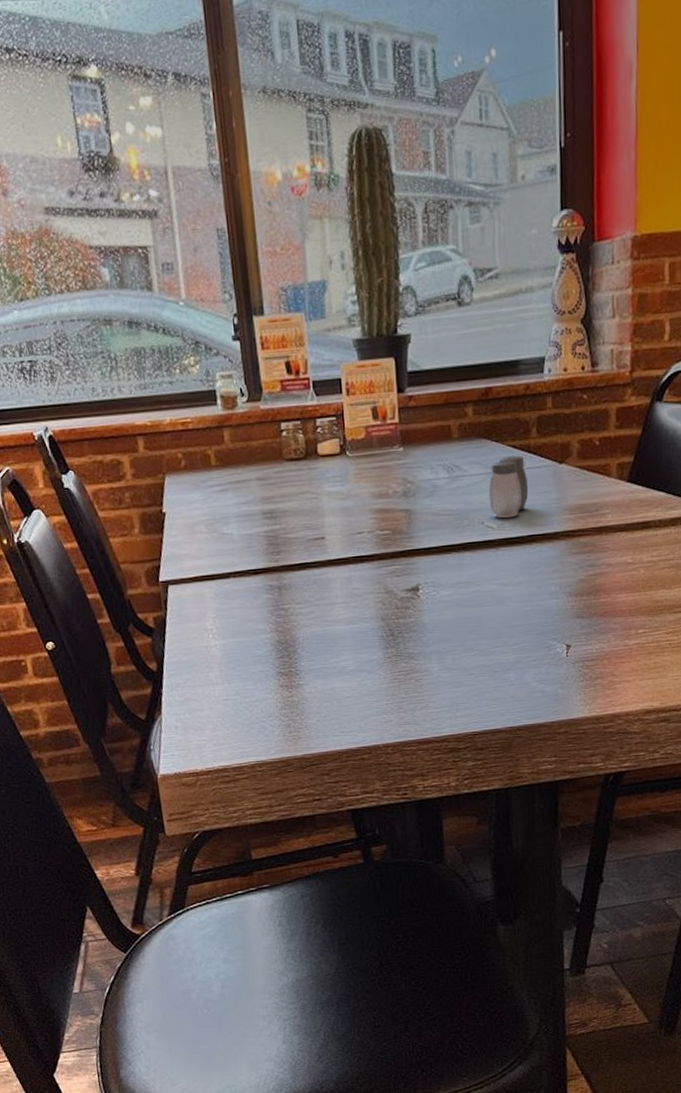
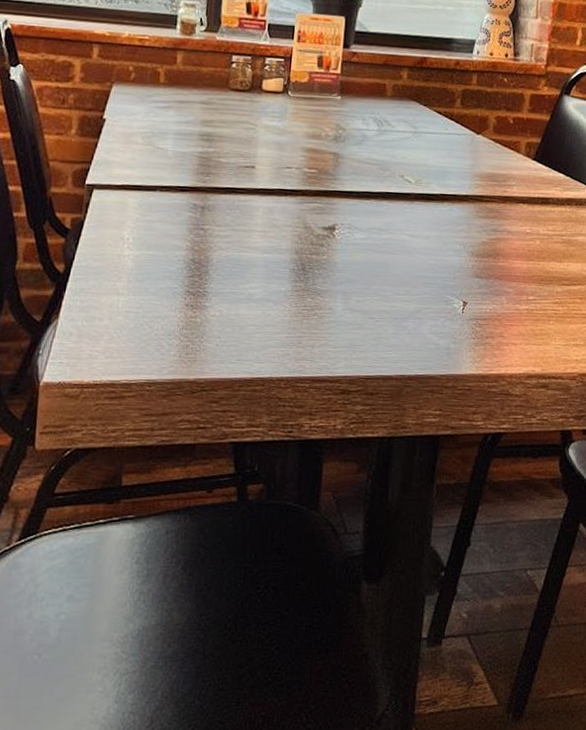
salt and pepper shaker: present [488,455,529,518] -> none [410,120,448,175]

